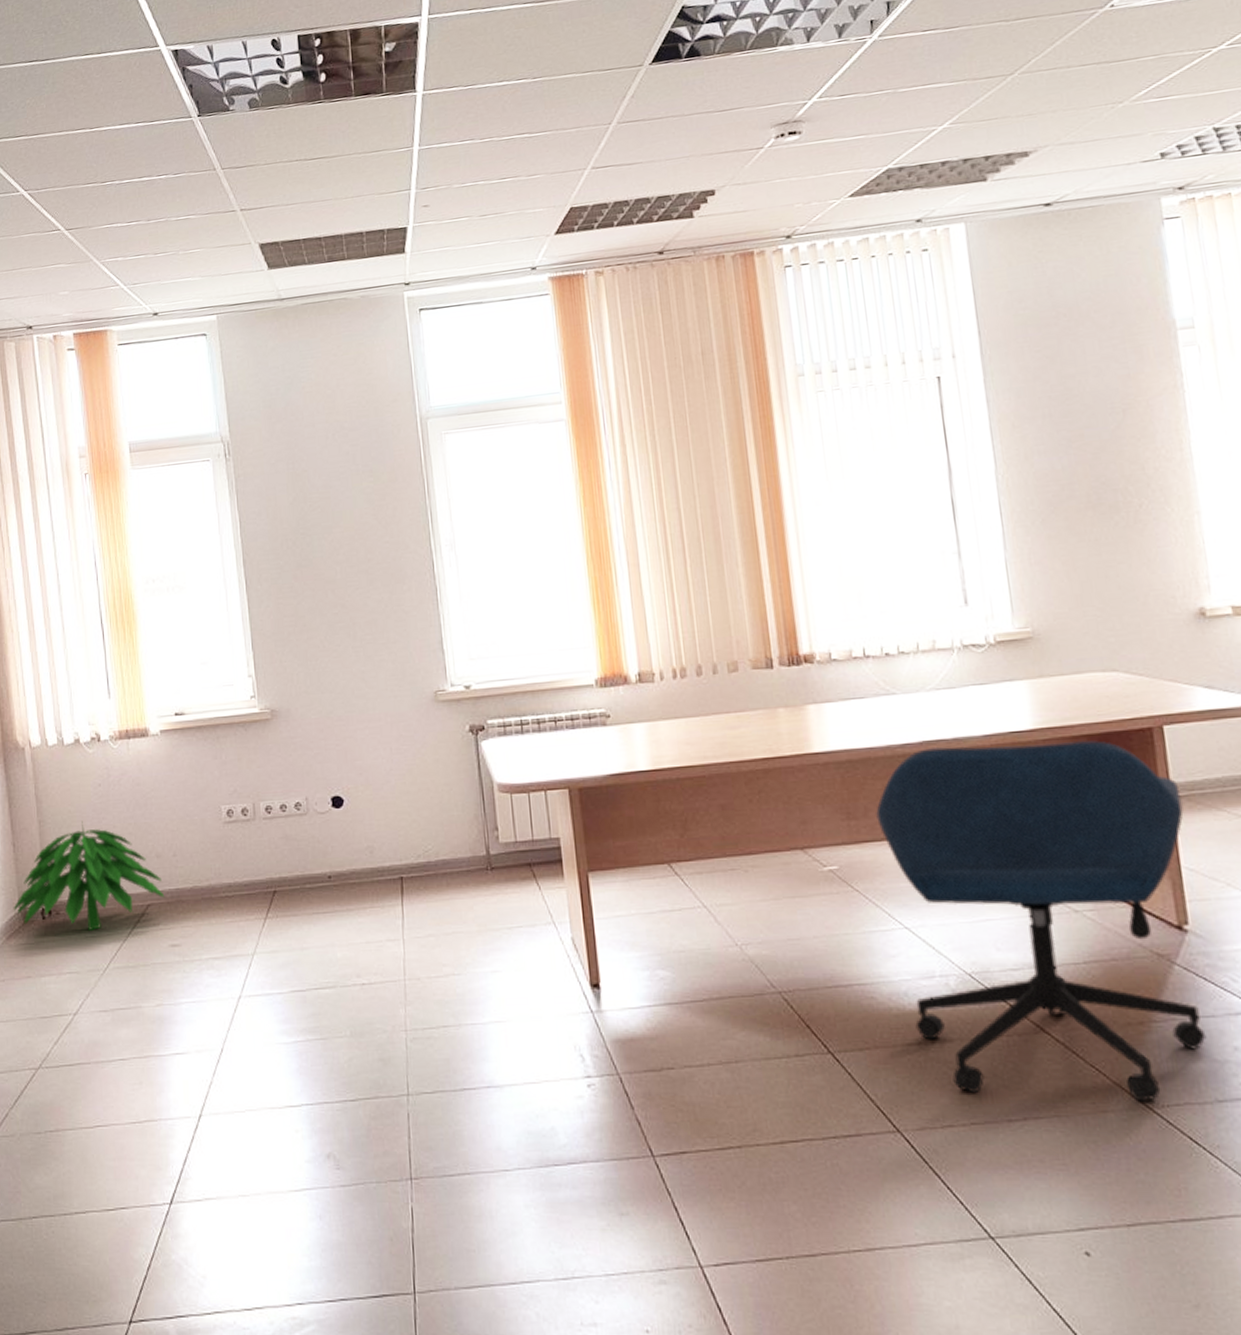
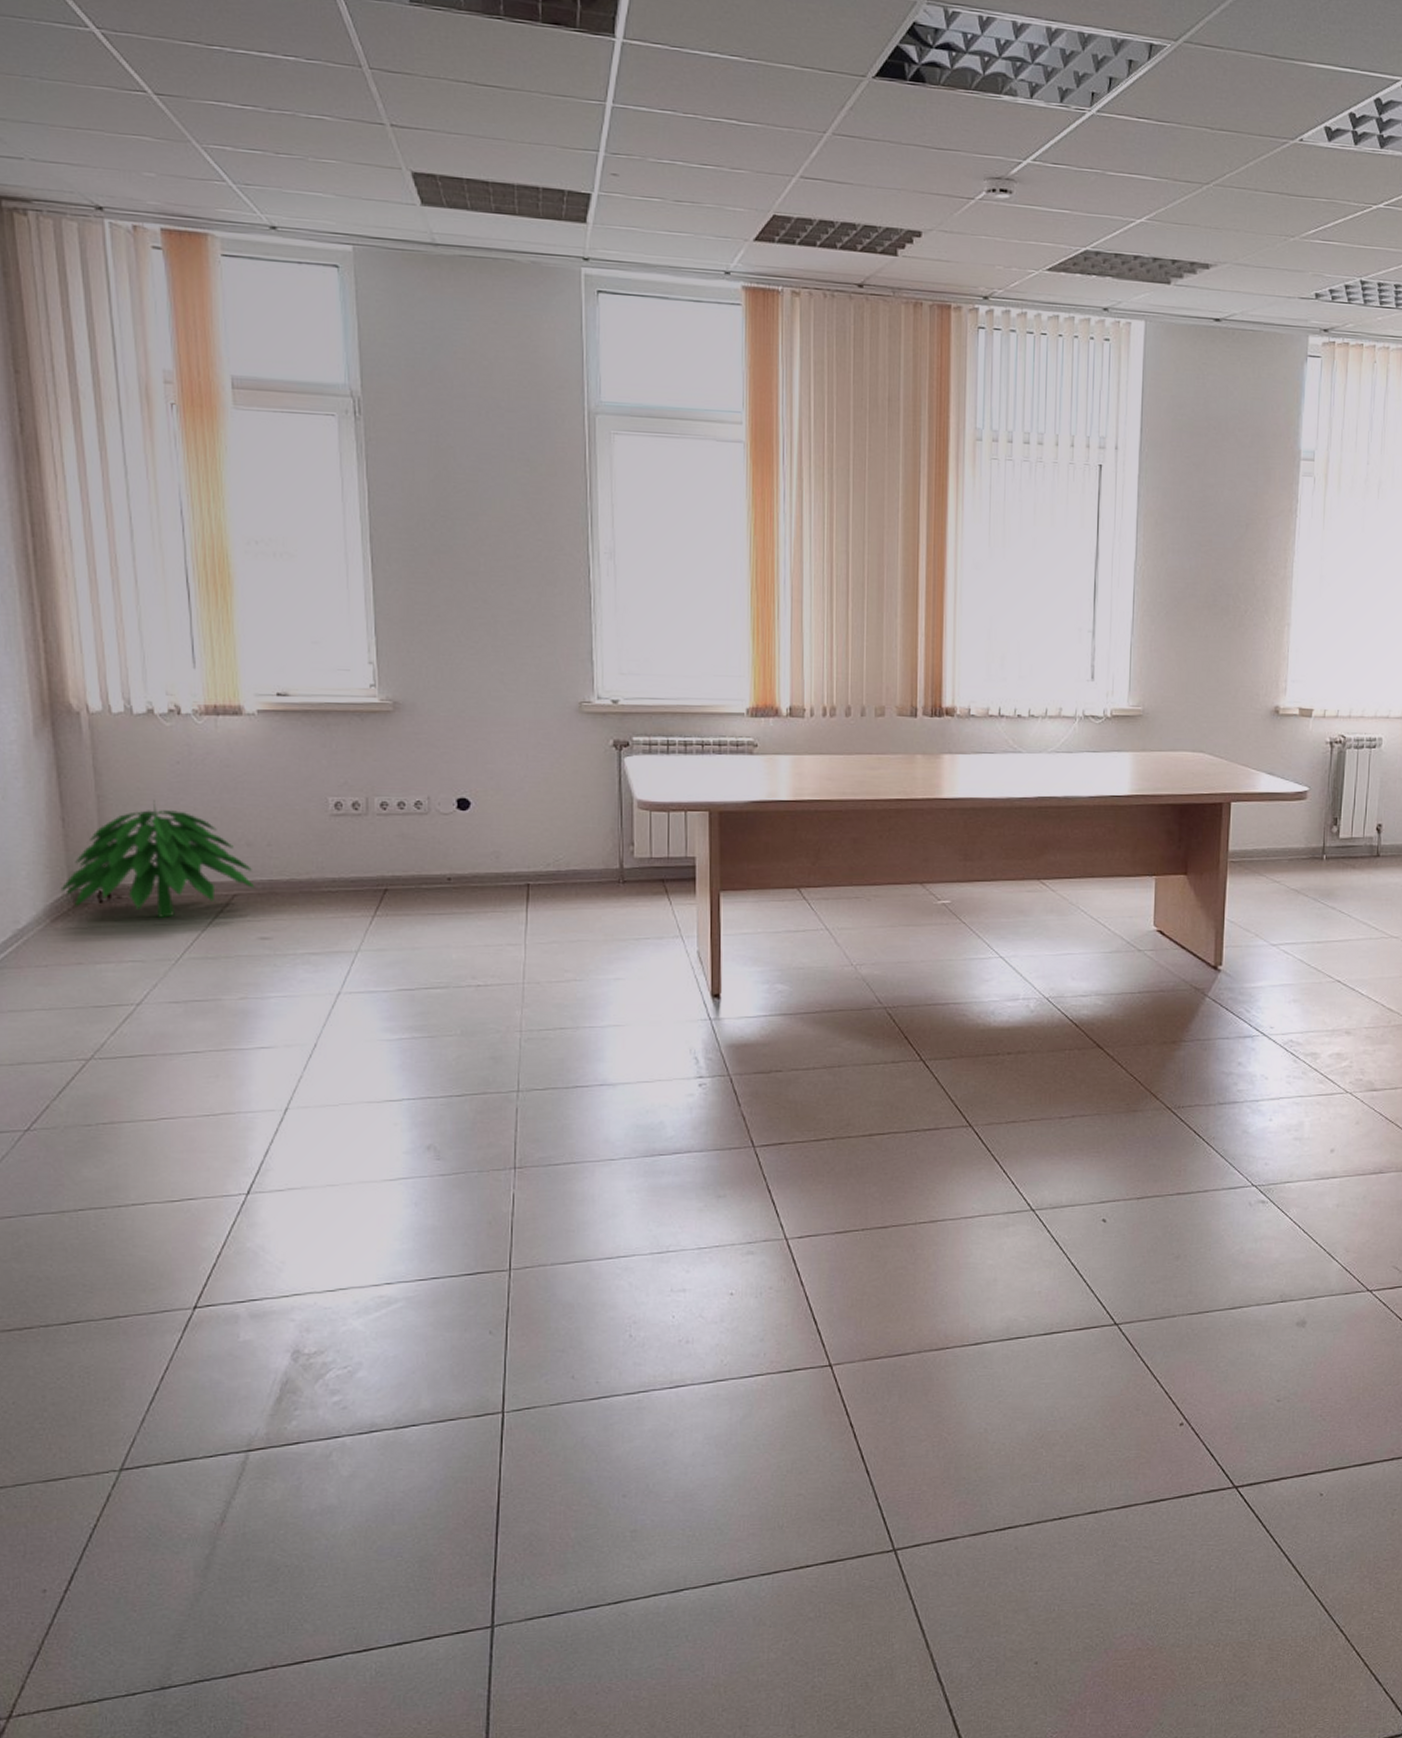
office chair: present [876,740,1207,1102] -> none [990,803,1235,1103]

